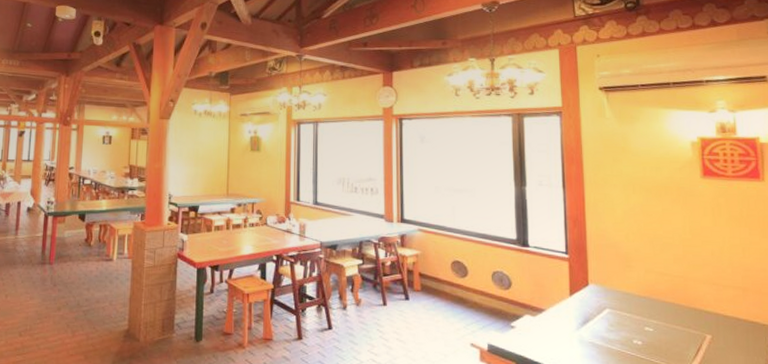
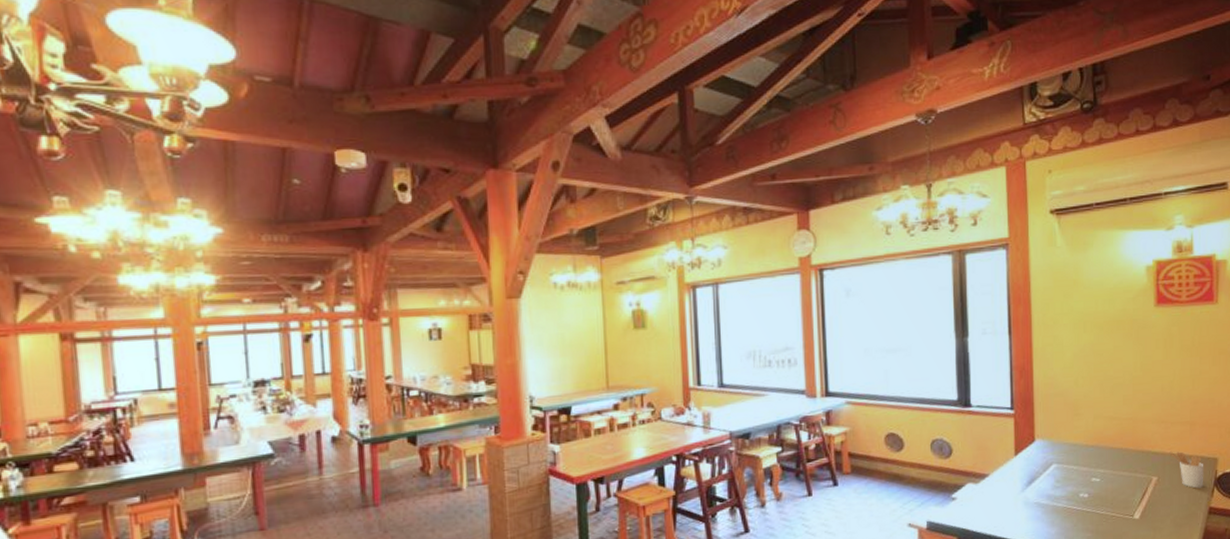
utensil holder: none [722,313,761,353] -> present [1169,451,1204,489]

